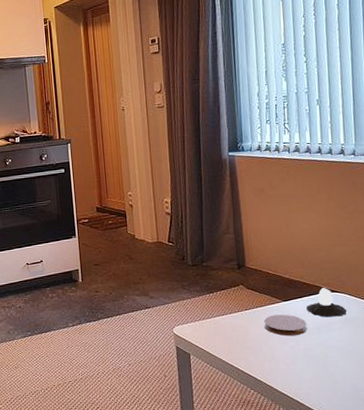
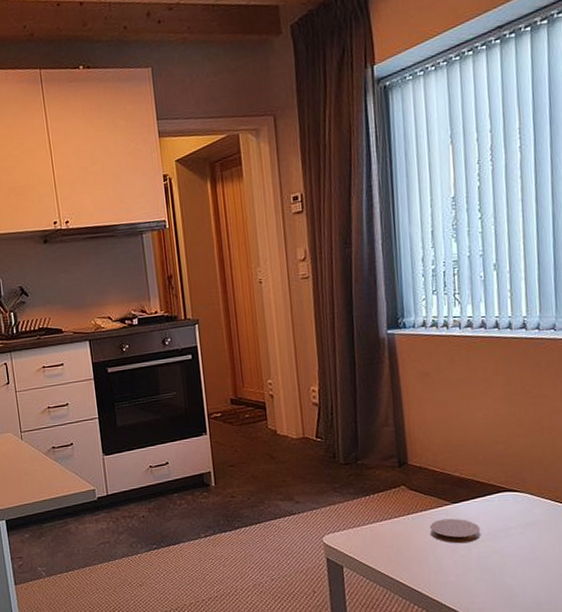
candle: present [307,288,347,317] -> none [480,487,529,521]

